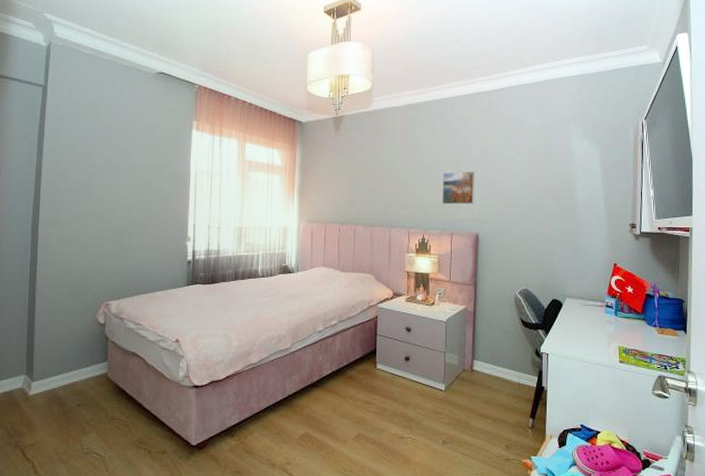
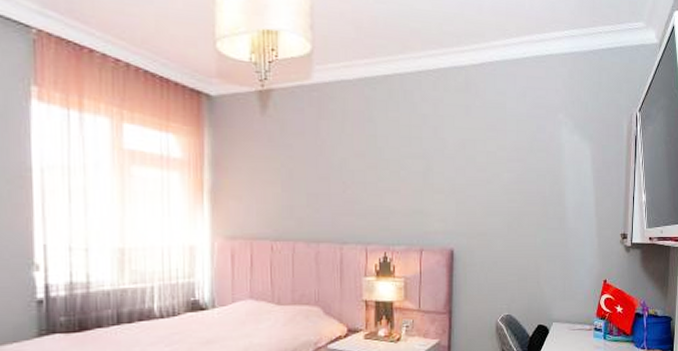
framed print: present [442,171,476,205] -> none [408,170,450,213]

